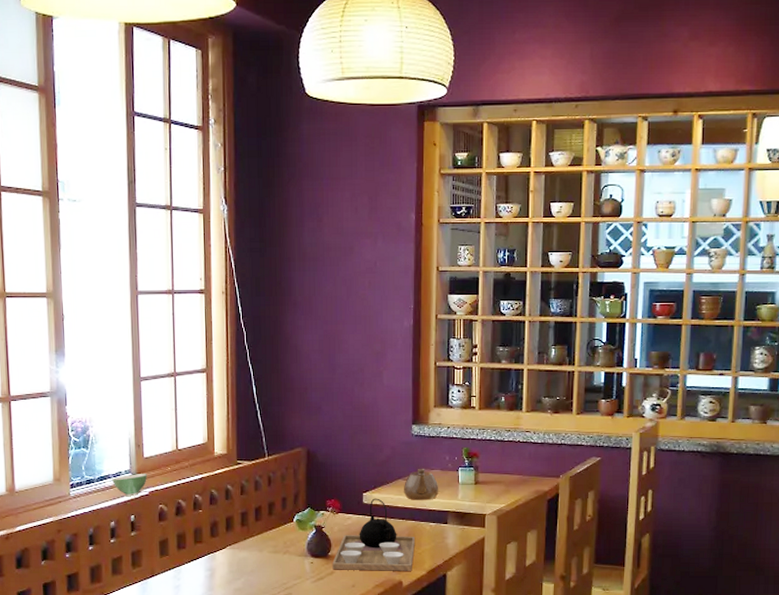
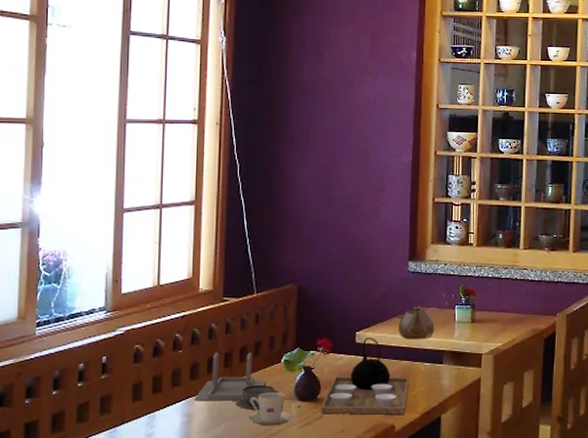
bowl: present [112,474,148,497] -> none [84,311,125,336]
napkin holder: none [215,512,280,557] -> present [194,353,266,401]
teacup: none [253,542,293,566] -> present [235,384,279,410]
teacup: none [266,549,307,580] -> present [248,392,294,426]

